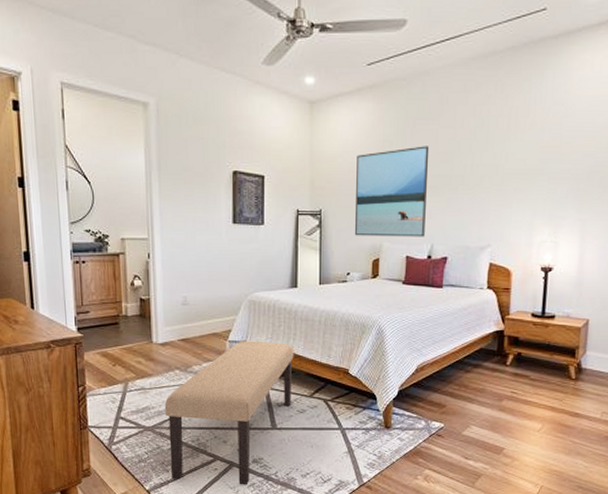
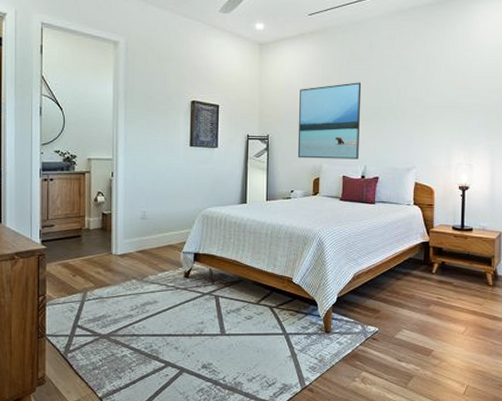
bench: present [164,341,294,485] -> none [120,252,243,391]

